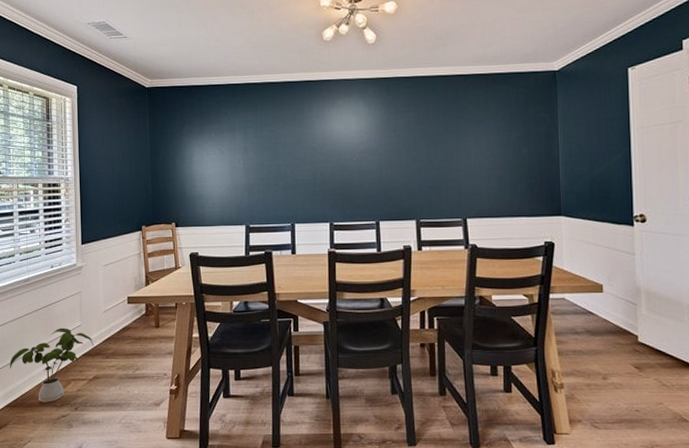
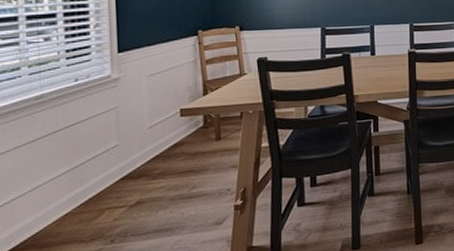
house plant: present [9,328,94,403] -> none [13,149,136,240]

